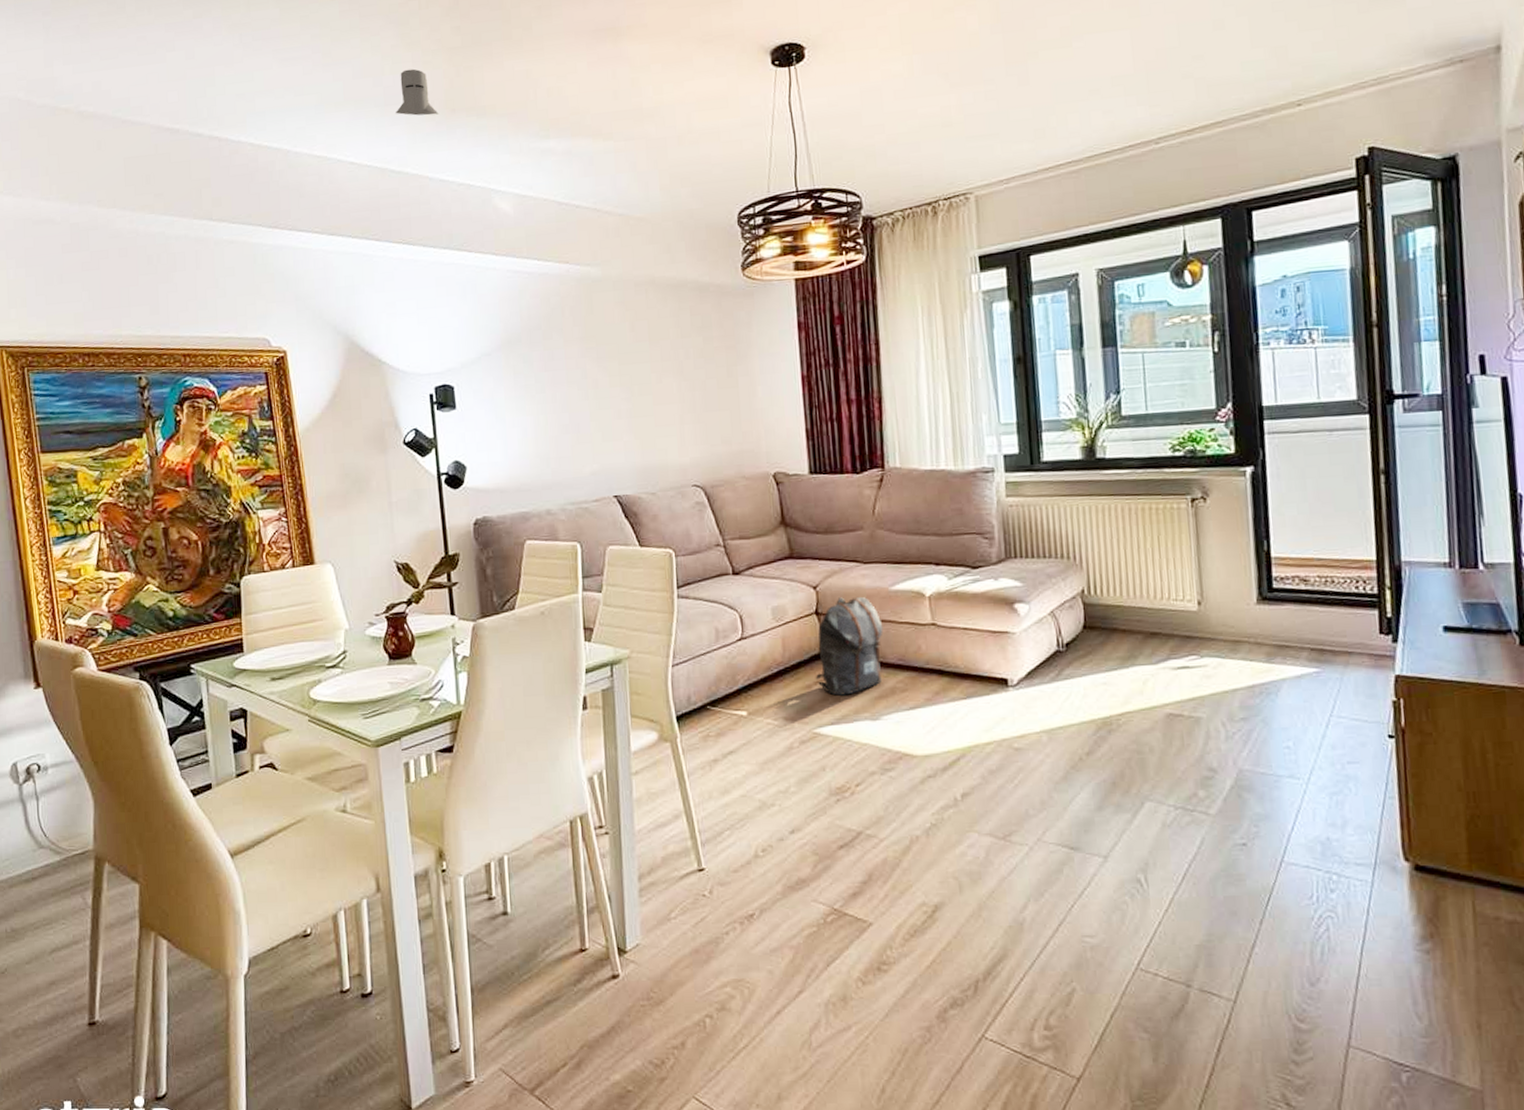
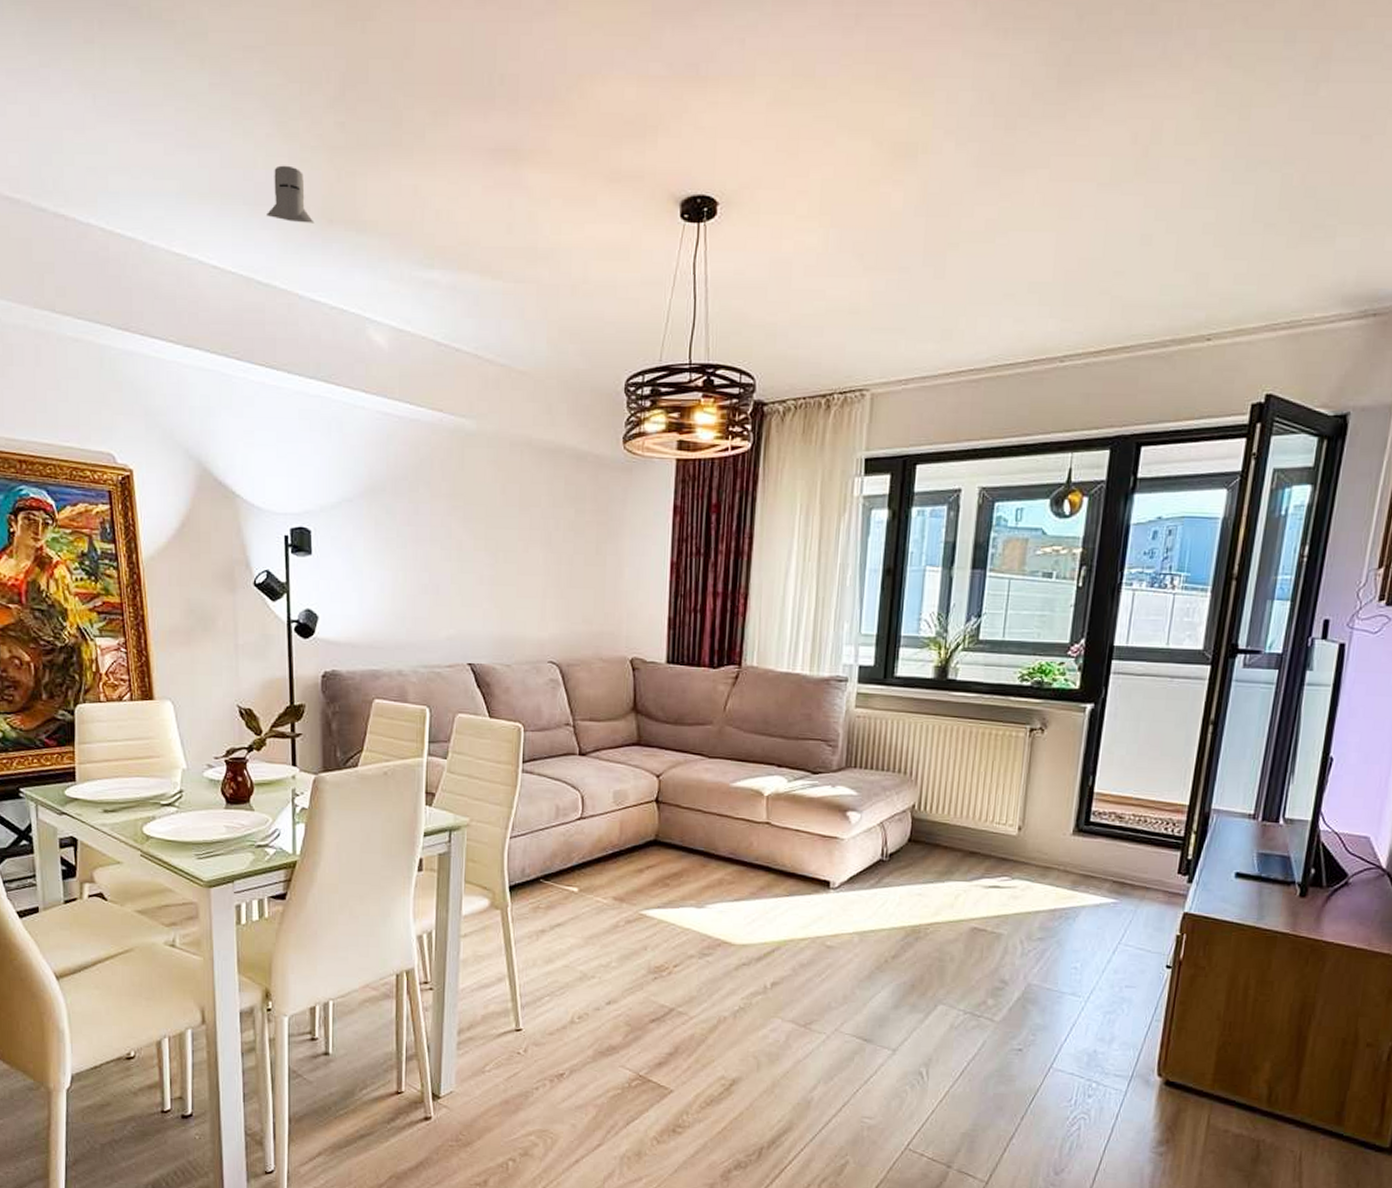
backpack: present [815,596,883,696] -> none [647,788,719,882]

